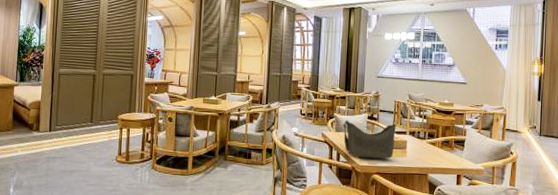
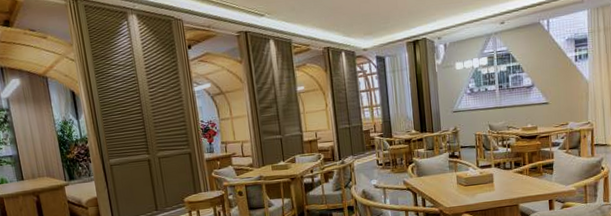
shoulder bag: present [342,120,397,159] -> none [423,158,481,200]

